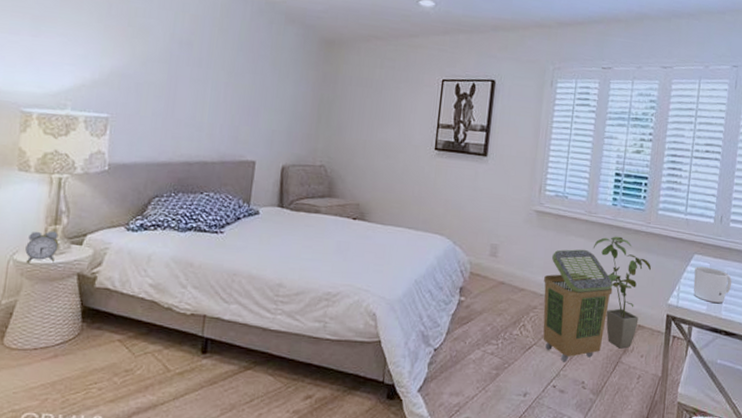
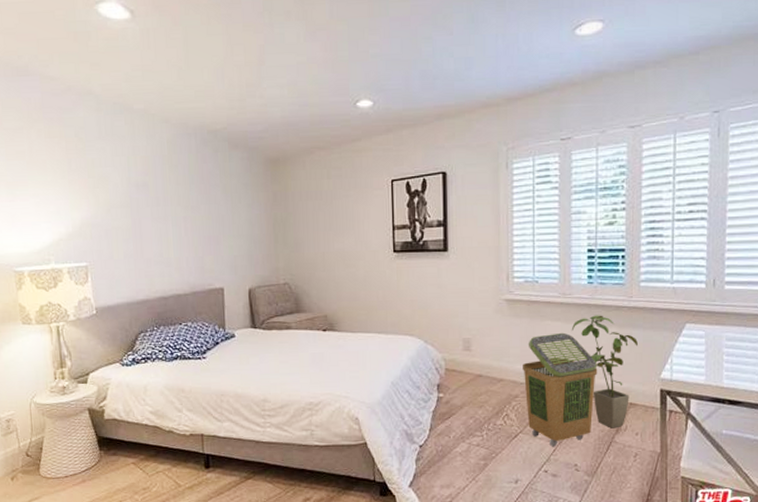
alarm clock: present [25,231,59,263] -> none [41,373,68,404]
mug: present [693,266,732,304] -> none [688,335,733,373]

